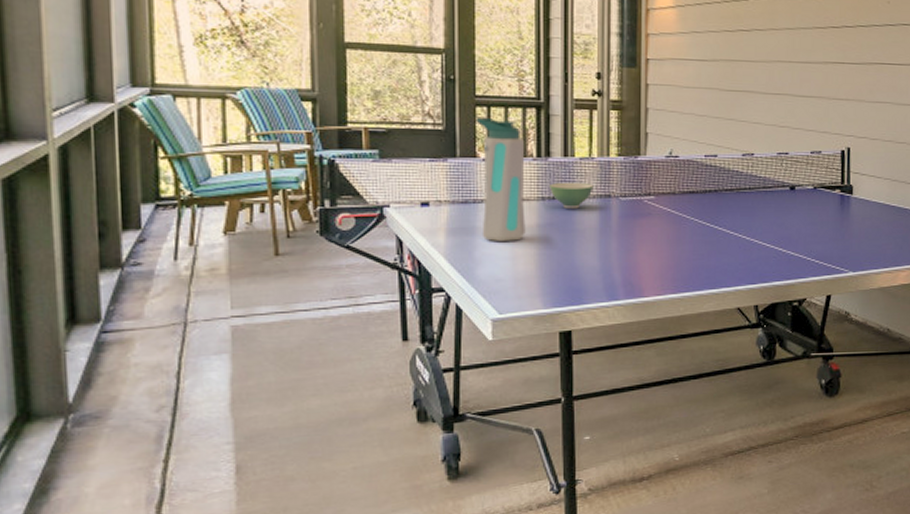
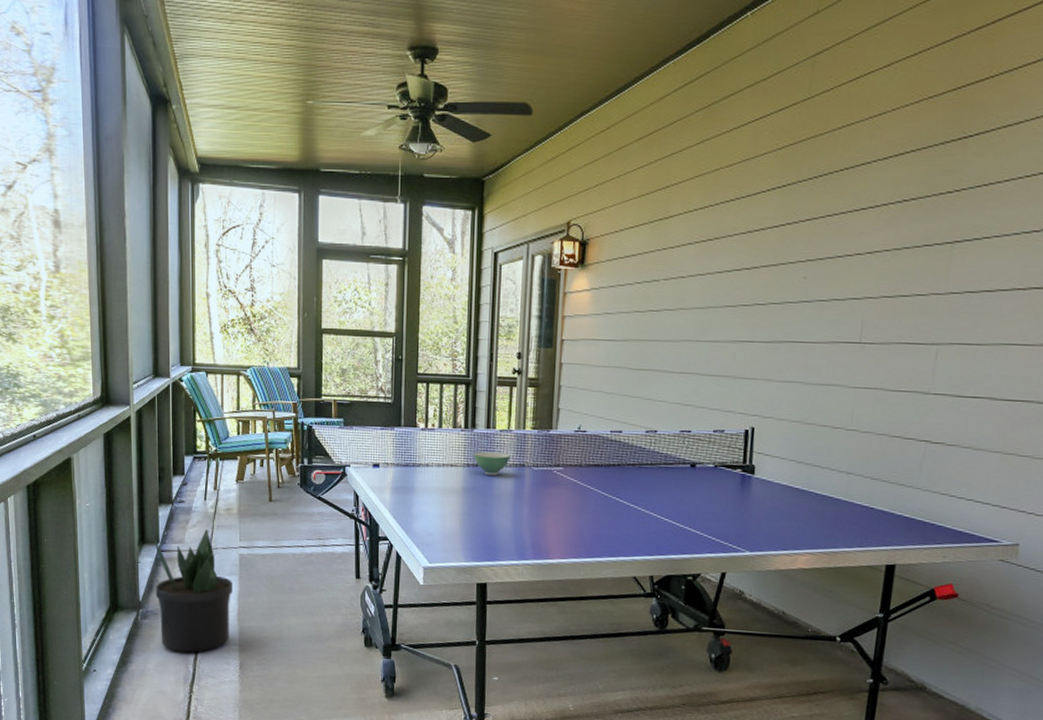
planter: none [88,298,223,464] -> present [152,529,234,653]
water bottle: present [476,117,526,242] -> none [417,392,454,502]

